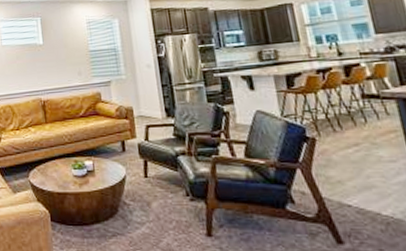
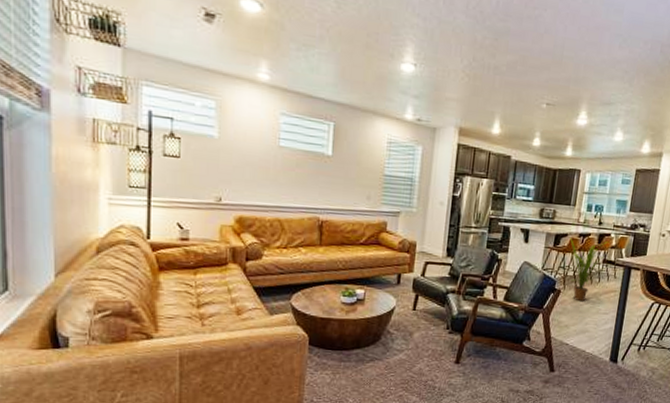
house plant: none [304,73,362,149] -> present [569,237,610,302]

